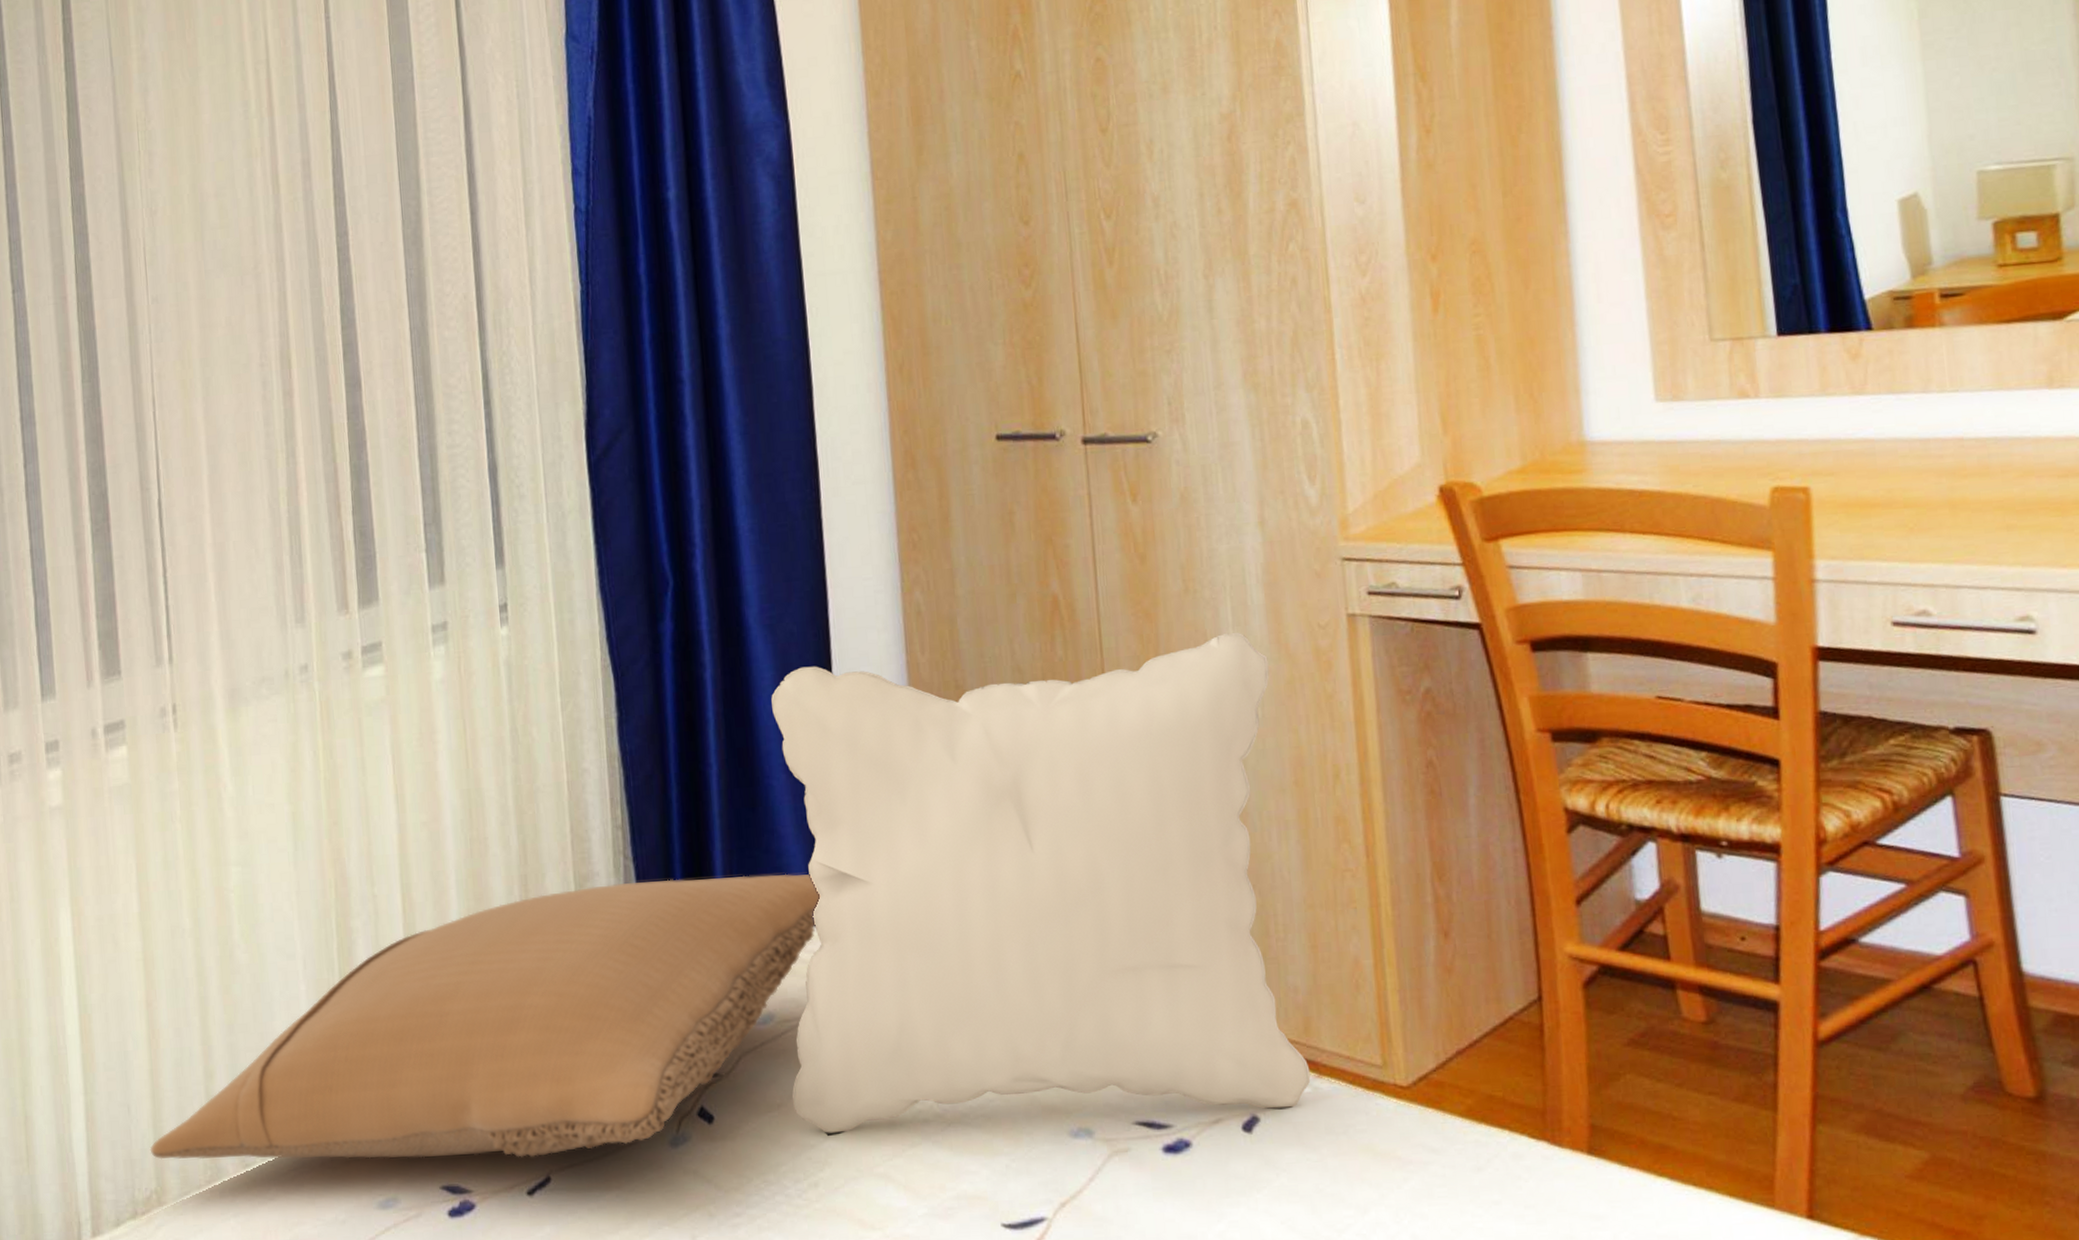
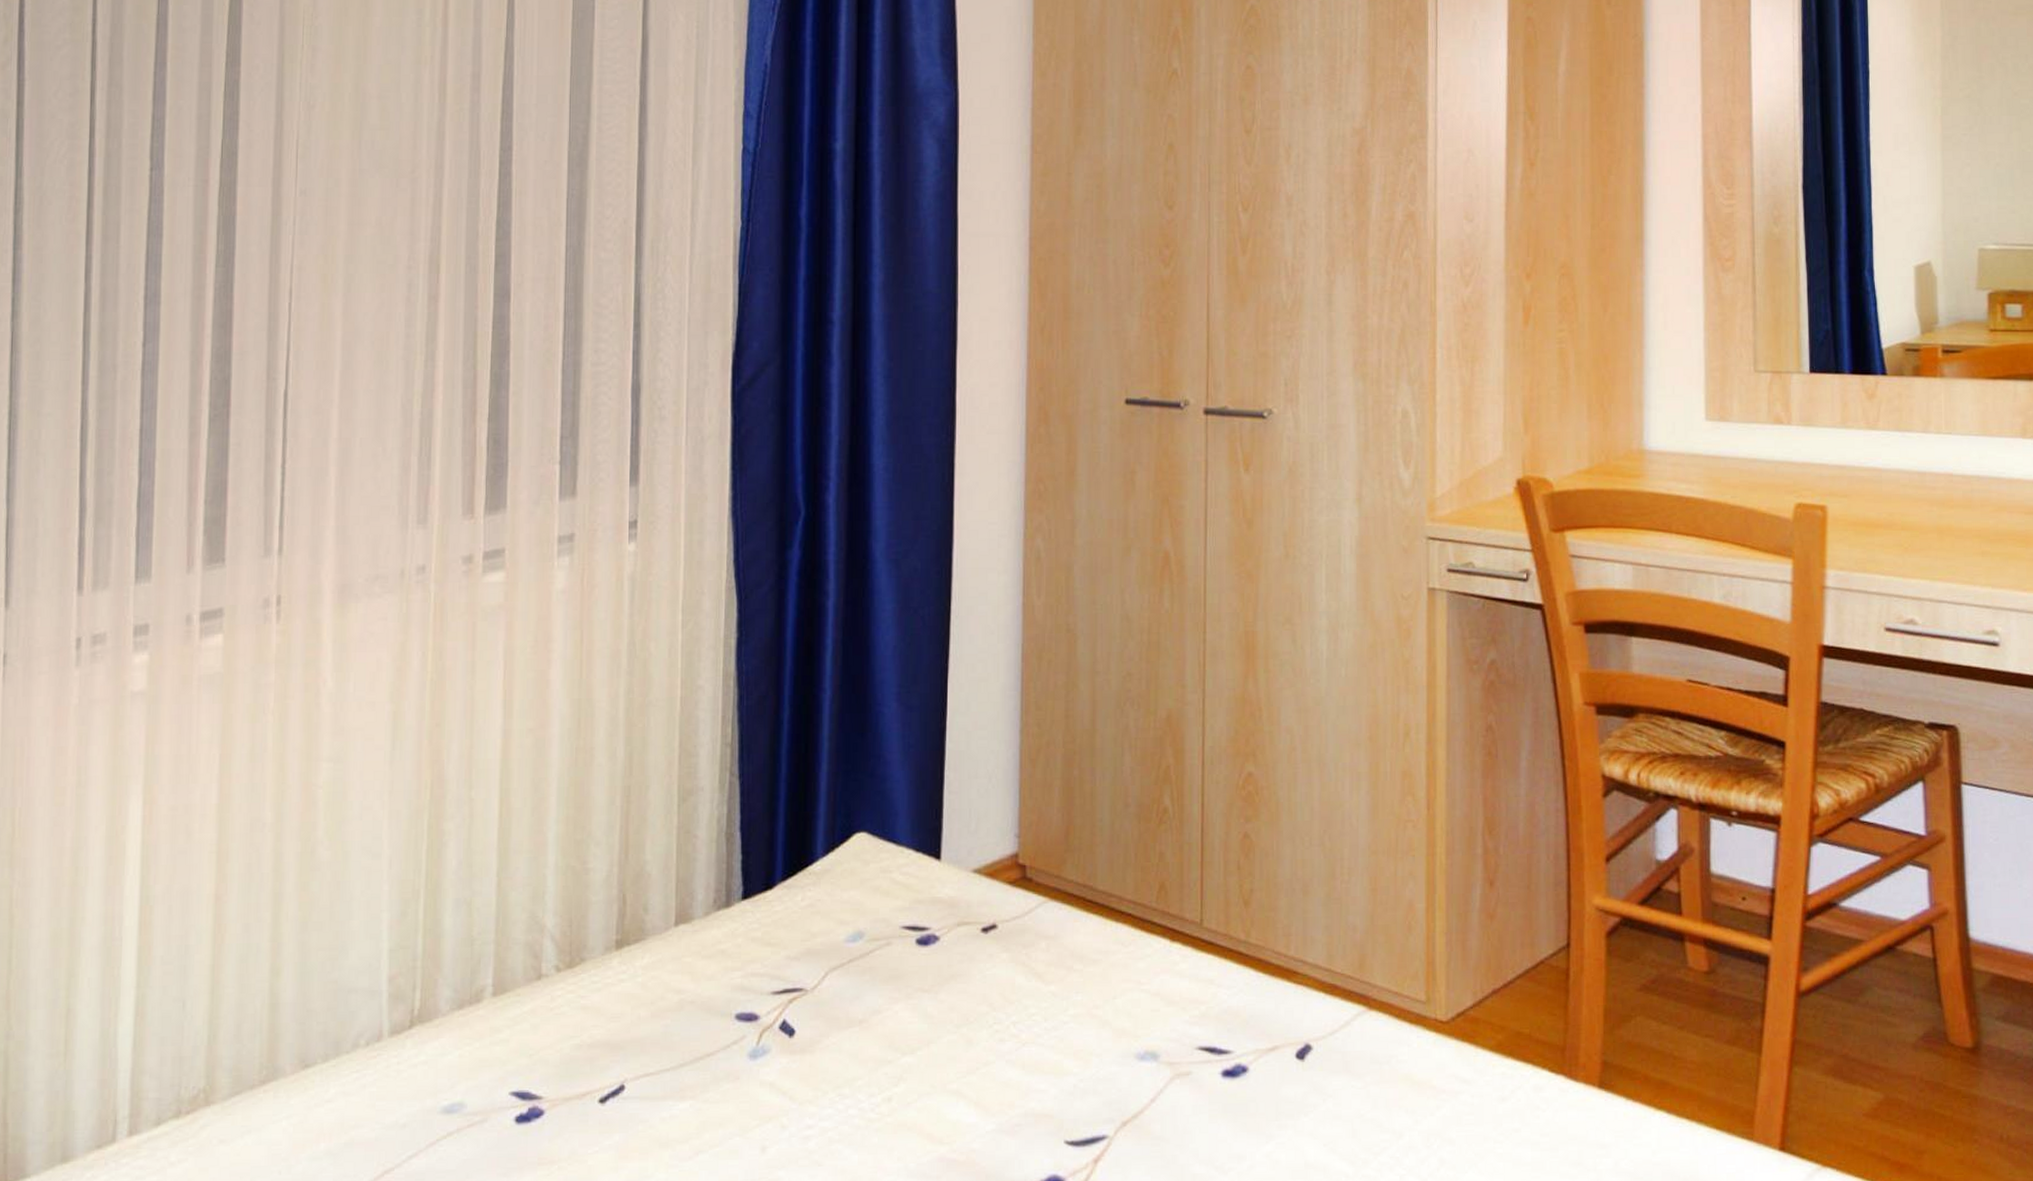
pillow: present [150,873,821,1160] -> none [202,797,920,1066]
cushion: present [771,632,1311,1137] -> none [874,597,1361,1053]

